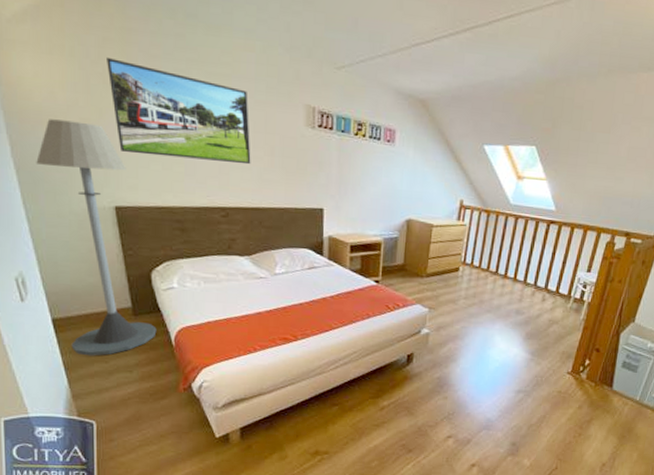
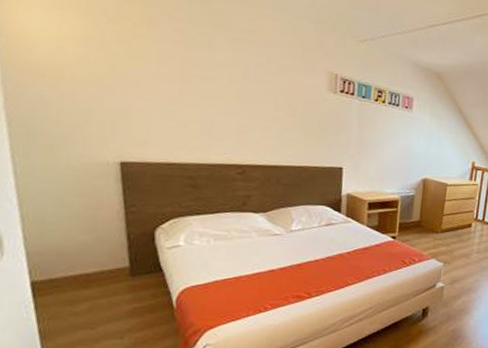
floor lamp: present [36,119,157,356] -> none [33,72,156,322]
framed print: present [107,56,251,165] -> none [125,16,272,125]

